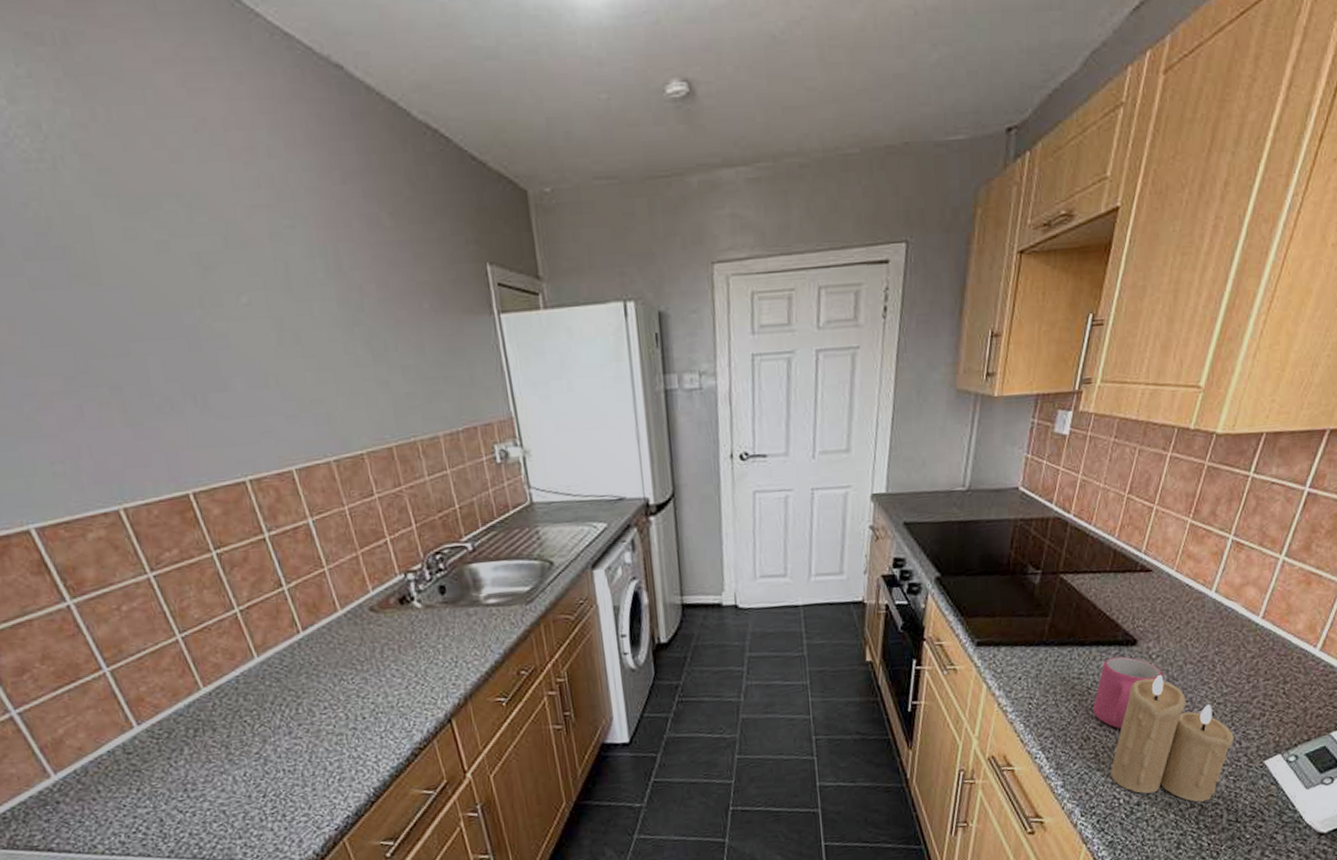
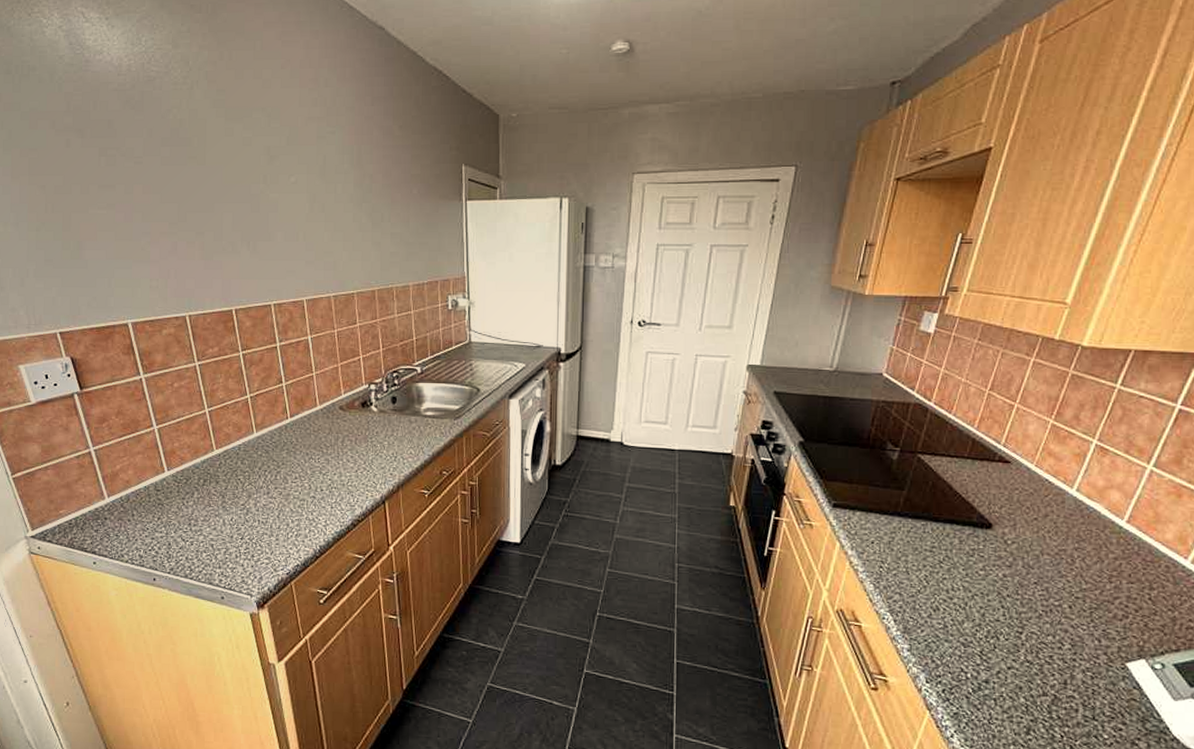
mug: present [1092,656,1163,729] -> none [943,537,1018,606]
candle: present [1111,675,1234,803] -> none [959,561,1093,692]

